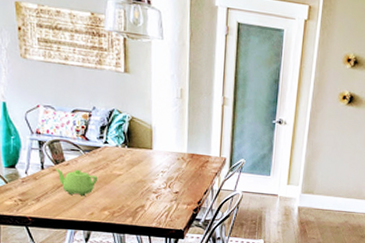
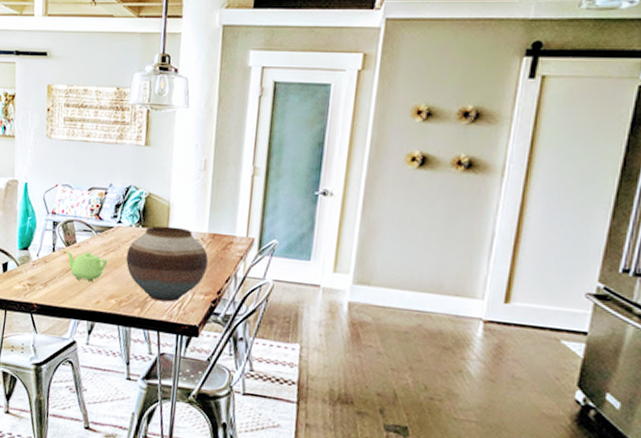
vase: none [114,146,189,212] -> present [125,226,209,302]

